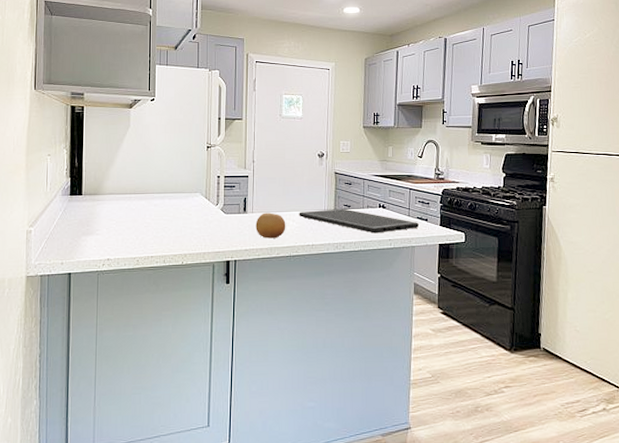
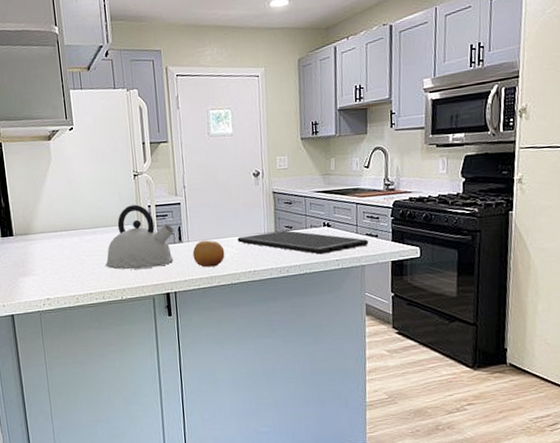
kettle: none [170,174,240,236] -> present [106,204,175,270]

